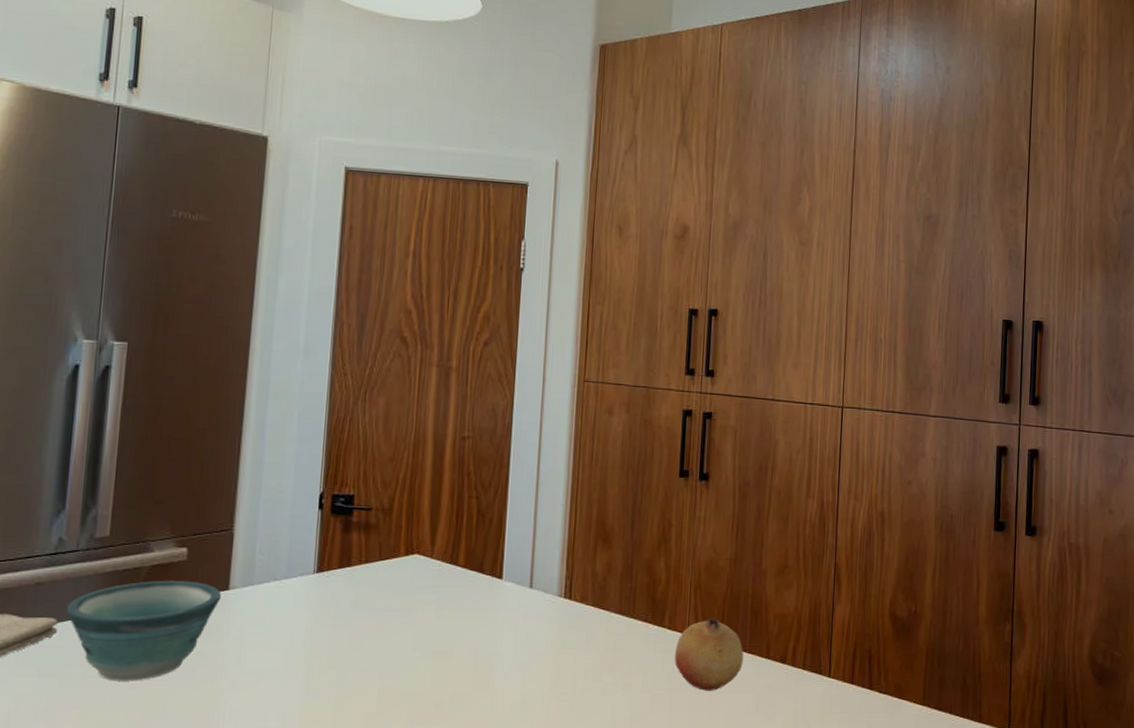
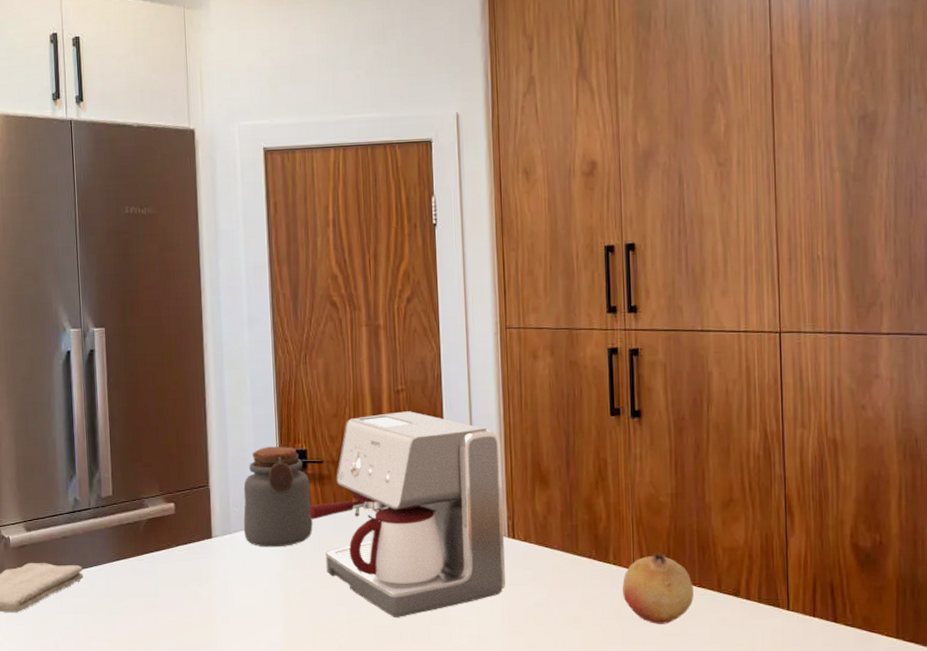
bowl: present [66,580,221,681] -> none [87,531,206,617]
jar: none [268,489,354,602] -> present [243,446,313,548]
coffee maker: none [348,459,567,683] -> present [309,411,506,617]

